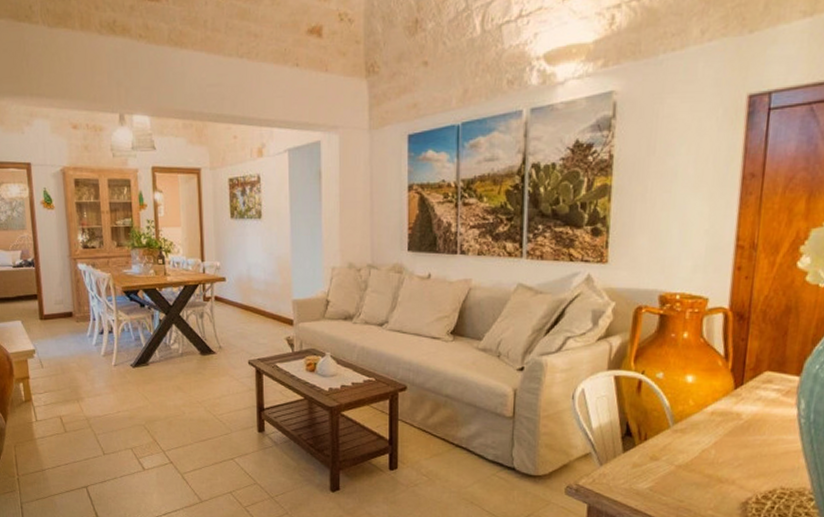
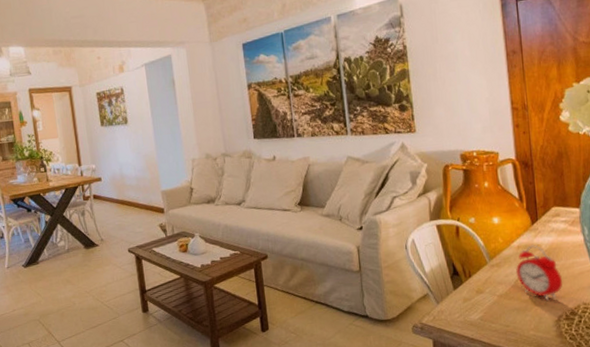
alarm clock: none [702,413,761,479] -> present [515,245,563,301]

